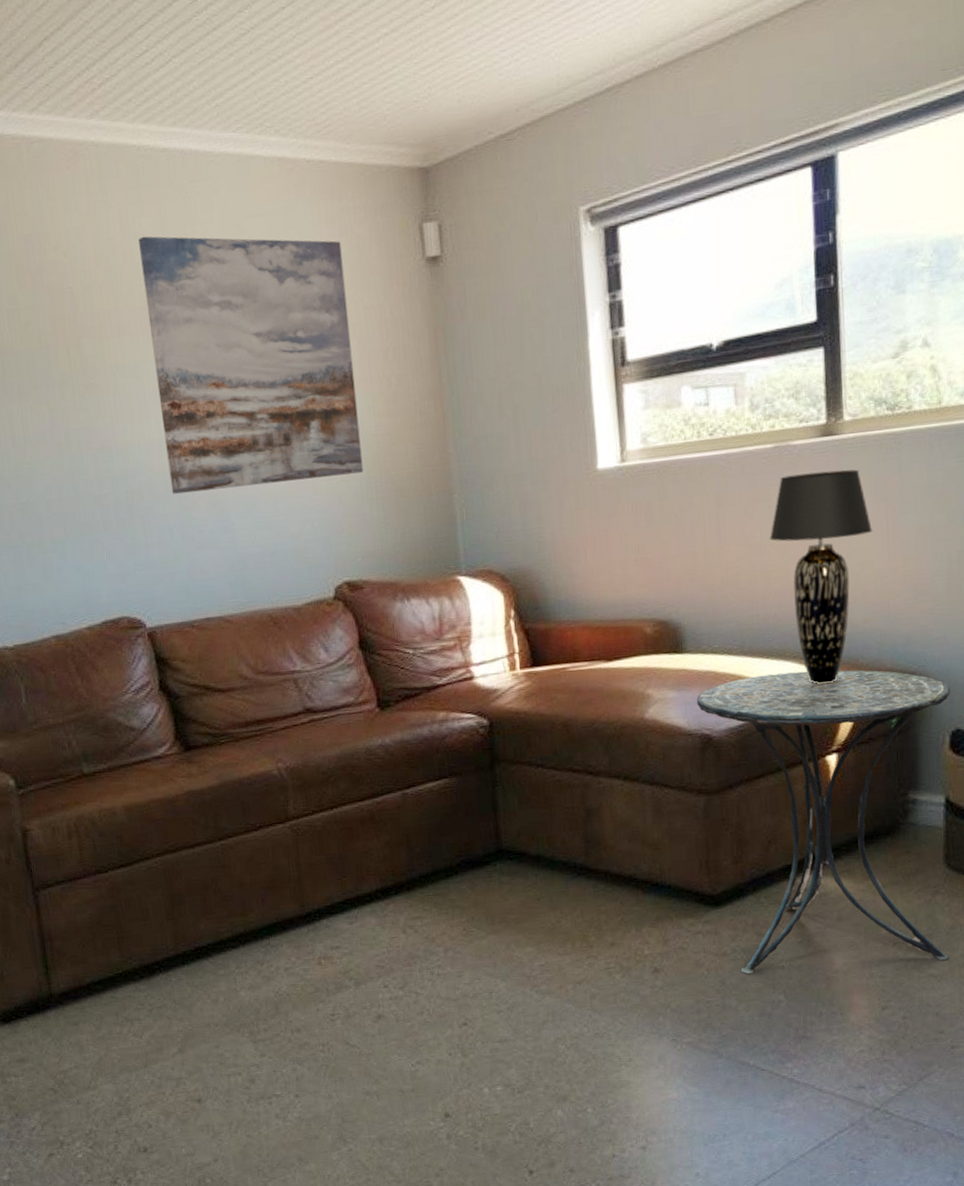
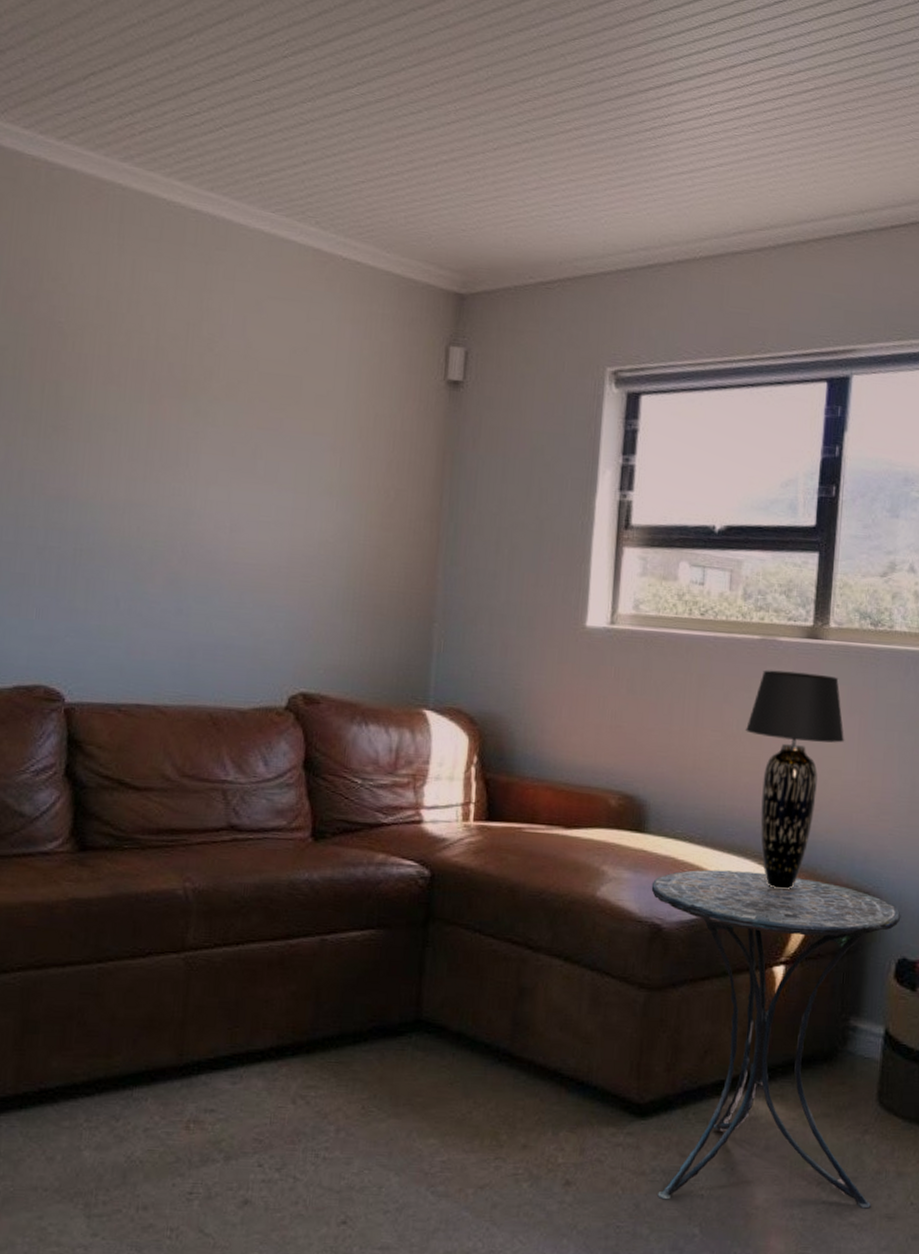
wall art: present [138,236,364,494] -> none [127,290,363,581]

